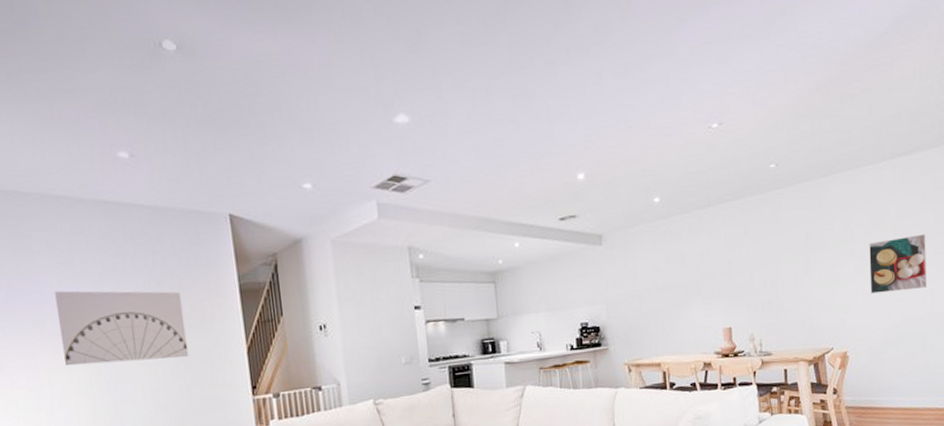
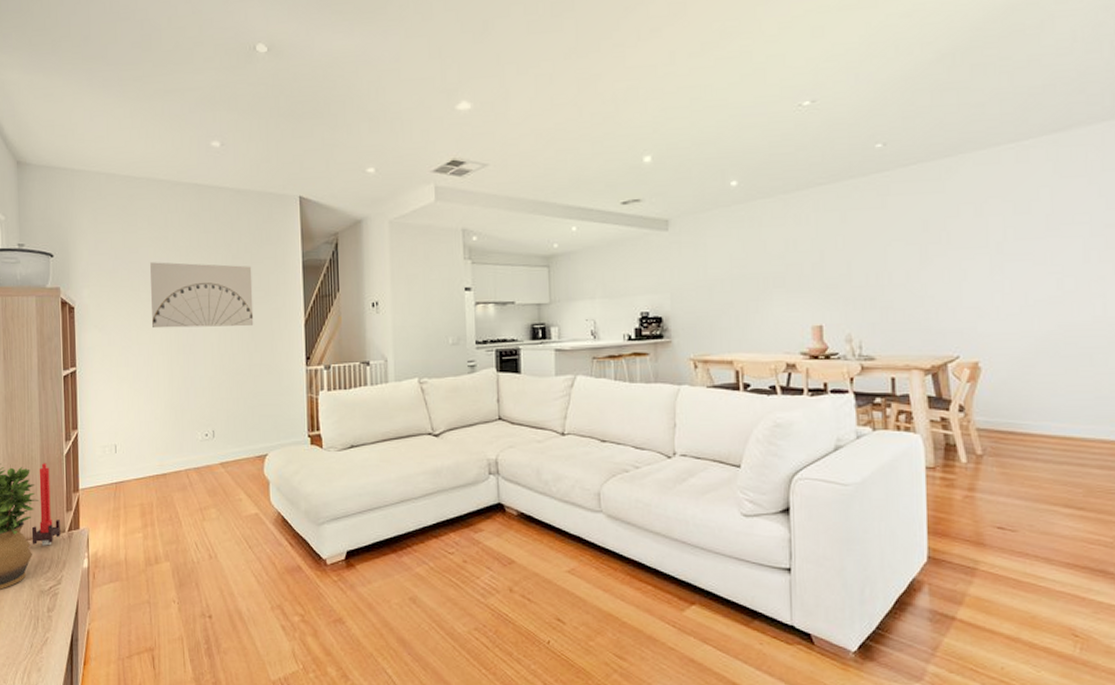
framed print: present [869,234,928,294] -> none [1010,224,1097,294]

